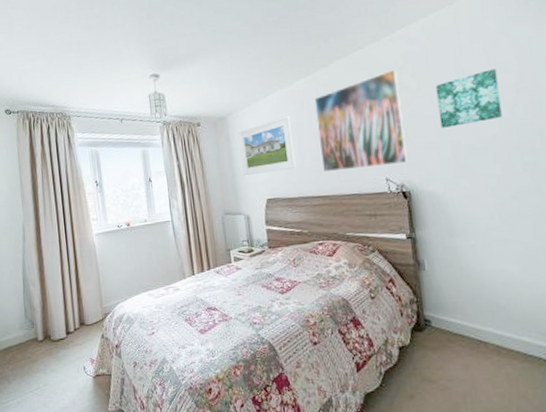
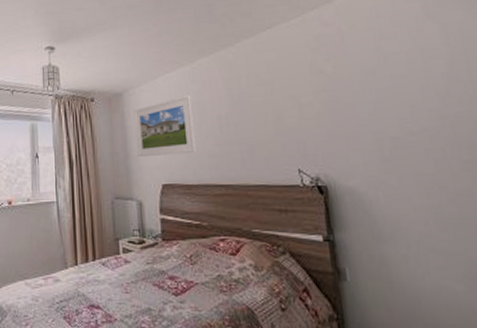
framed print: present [314,68,409,173] -> none [217,51,325,159]
wall art: present [435,69,502,128] -> none [354,55,433,117]

